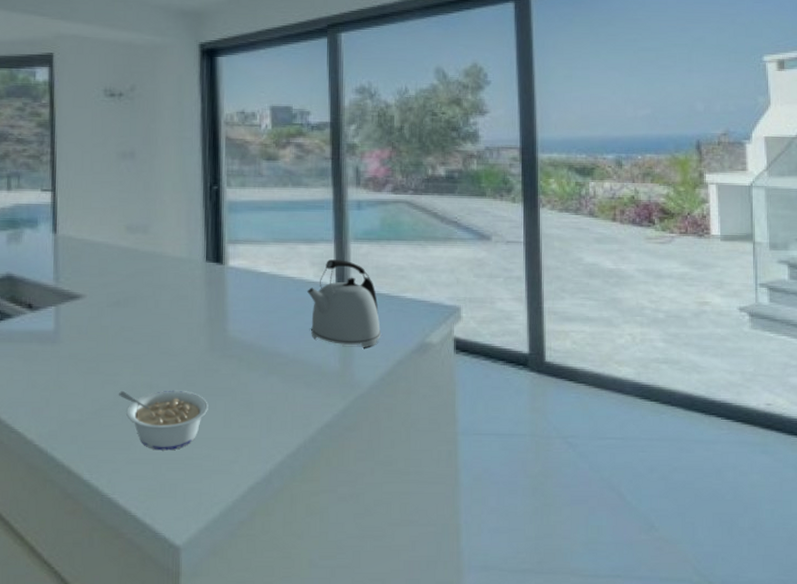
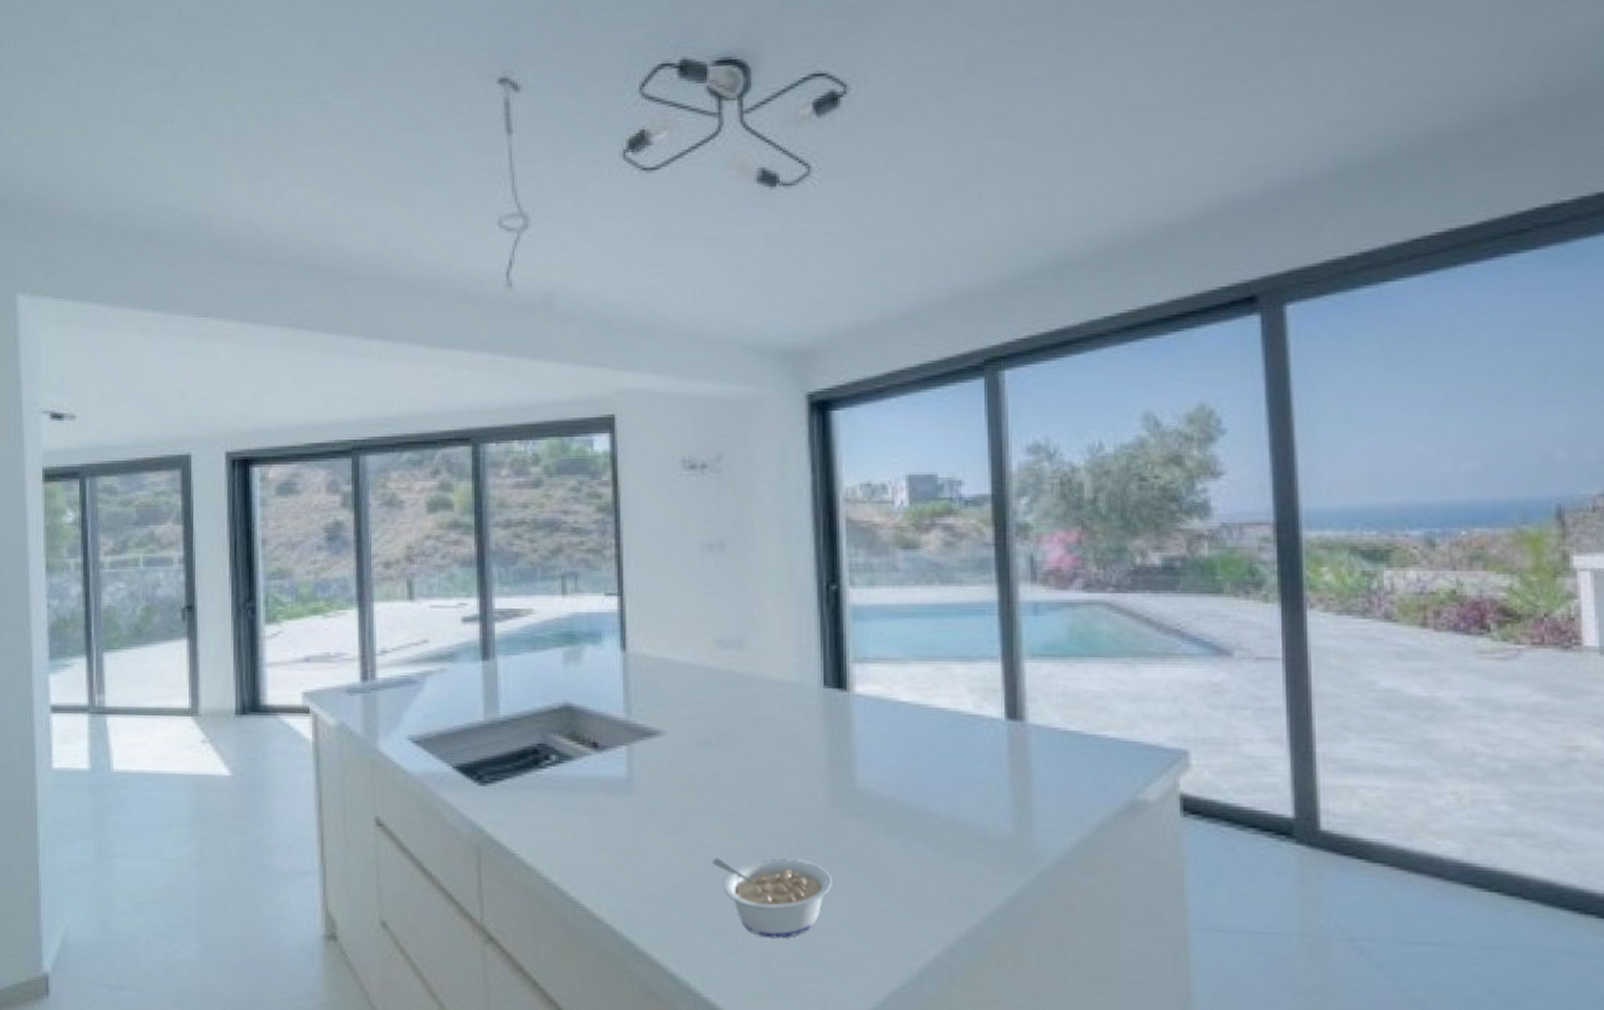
kettle: present [306,259,382,348] -> none [963,684,1073,807]

